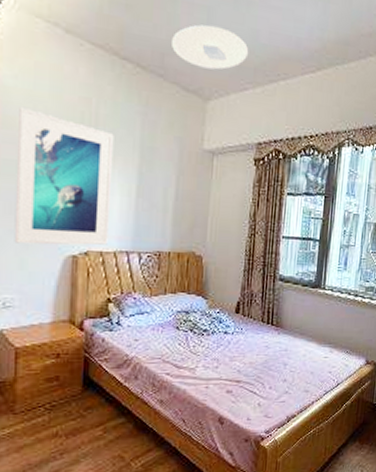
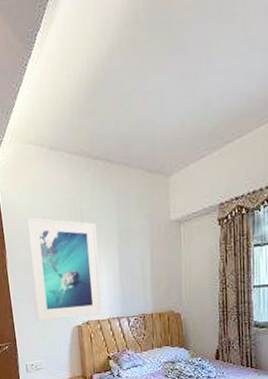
ceiling light: present [172,24,249,70] -> none [132,105,202,148]

